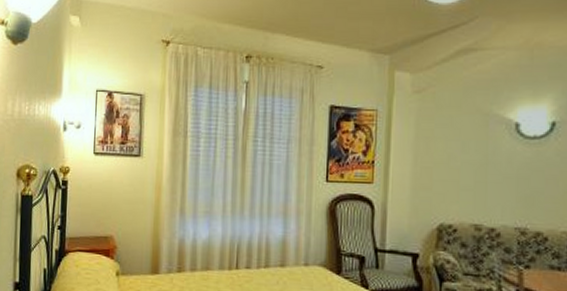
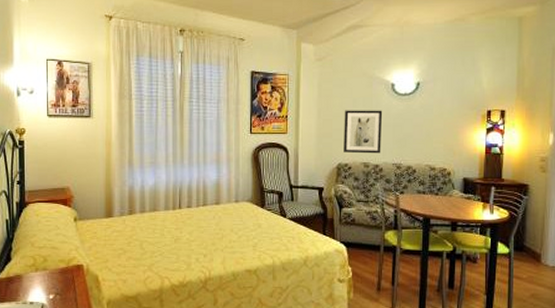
wall art: none [447,156,502,214] -> present [344,110,383,154]

